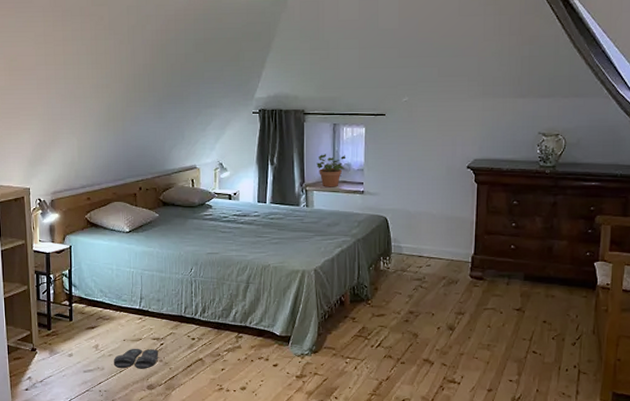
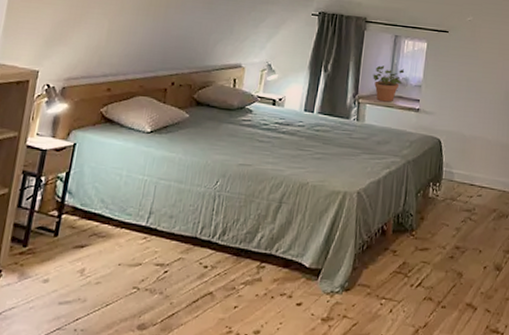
slippers: present [113,348,159,369] -> none [99,275,159,303]

